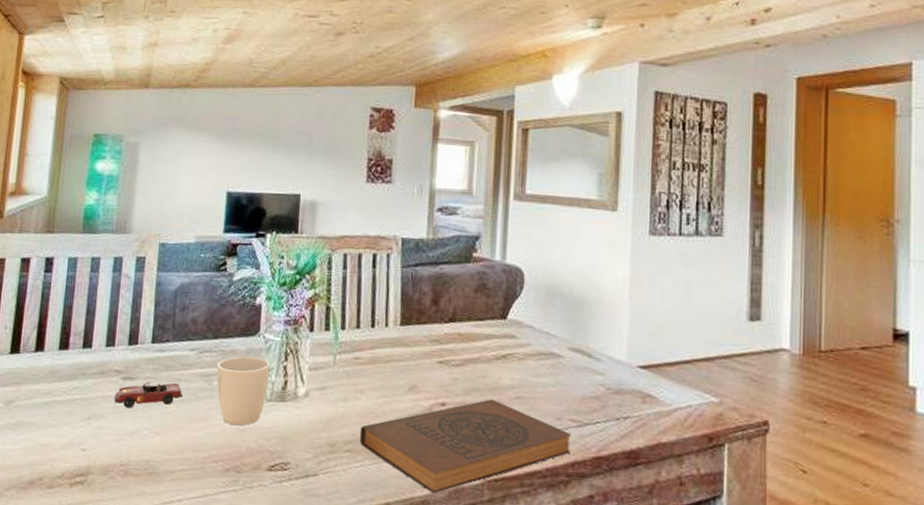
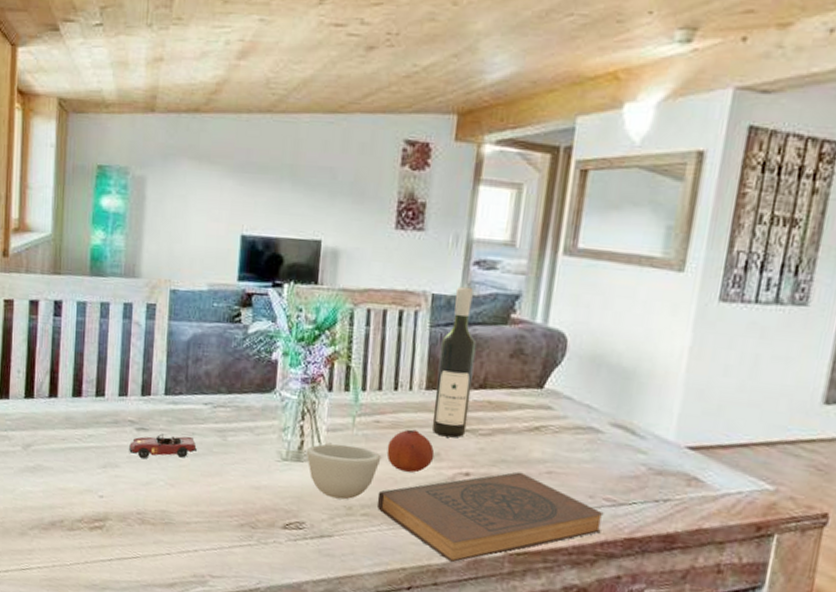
cup: present [216,356,270,426] -> none [231,413,287,483]
bowl: none [290,381,362,437] -> present [306,442,382,500]
fruit: none [367,363,412,406] -> present [386,429,435,473]
bottle: none [407,230,444,370] -> present [431,286,477,438]

